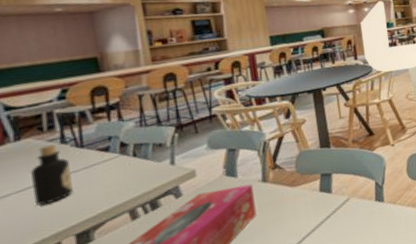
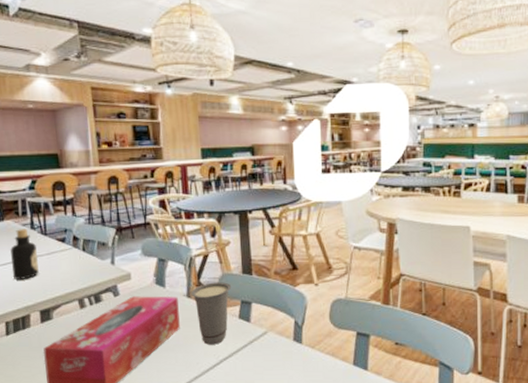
cup: none [267,159,310,226] -> present [191,282,232,345]

